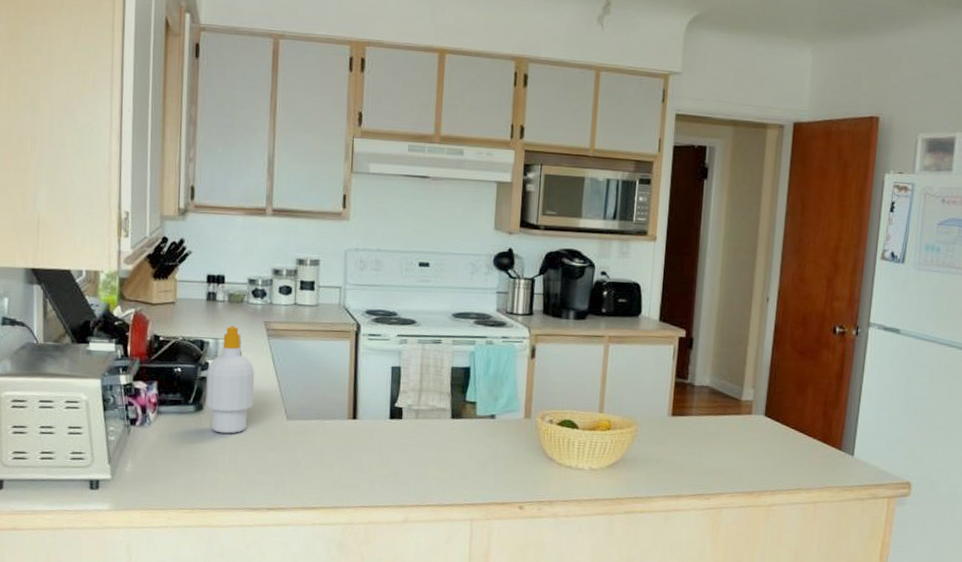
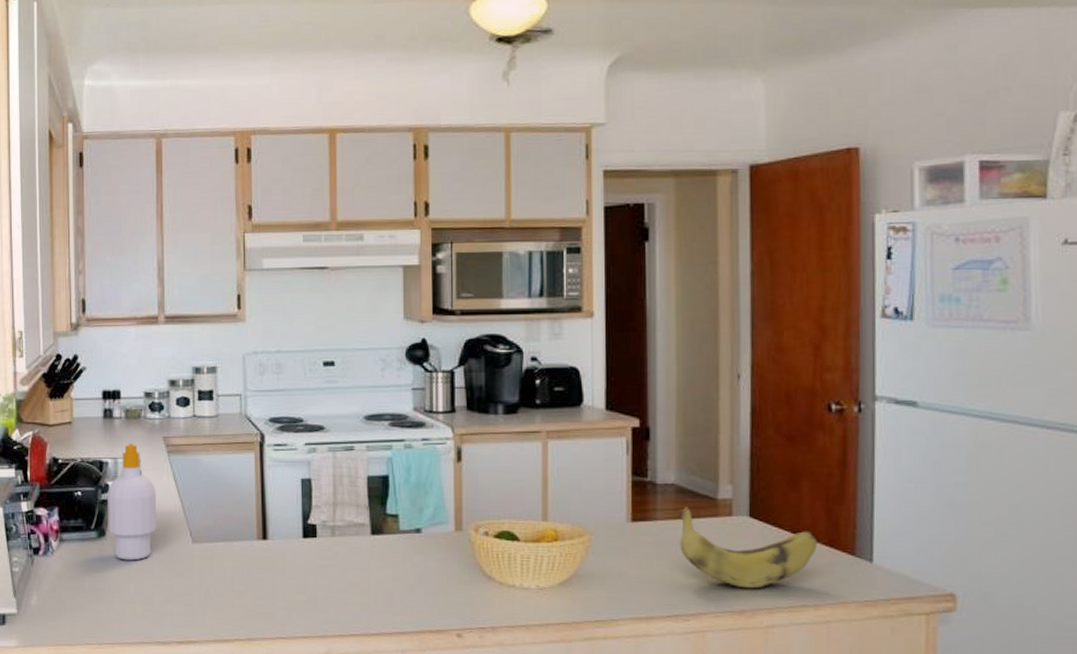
banana: none [708,405,814,474] -> present [678,507,817,589]

